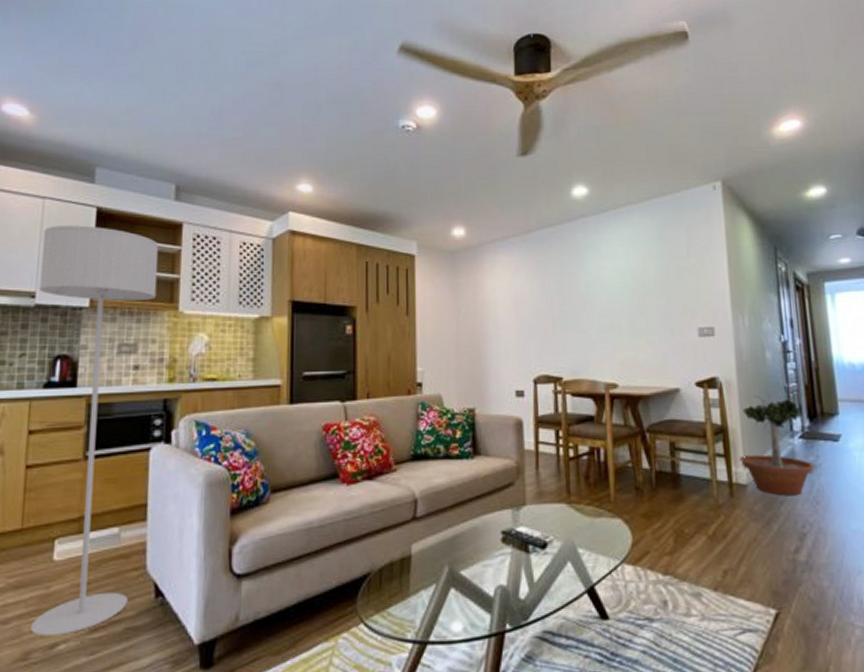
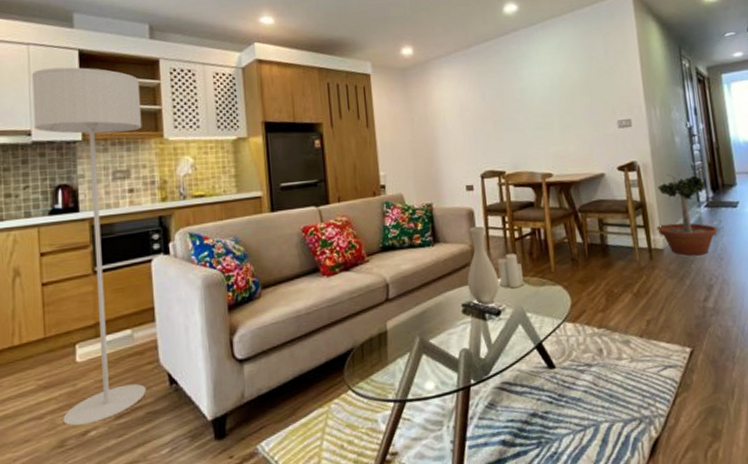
vase: none [509,439,548,535] -> present [467,226,500,306]
candle: none [547,472,579,517] -> present [497,251,526,289]

